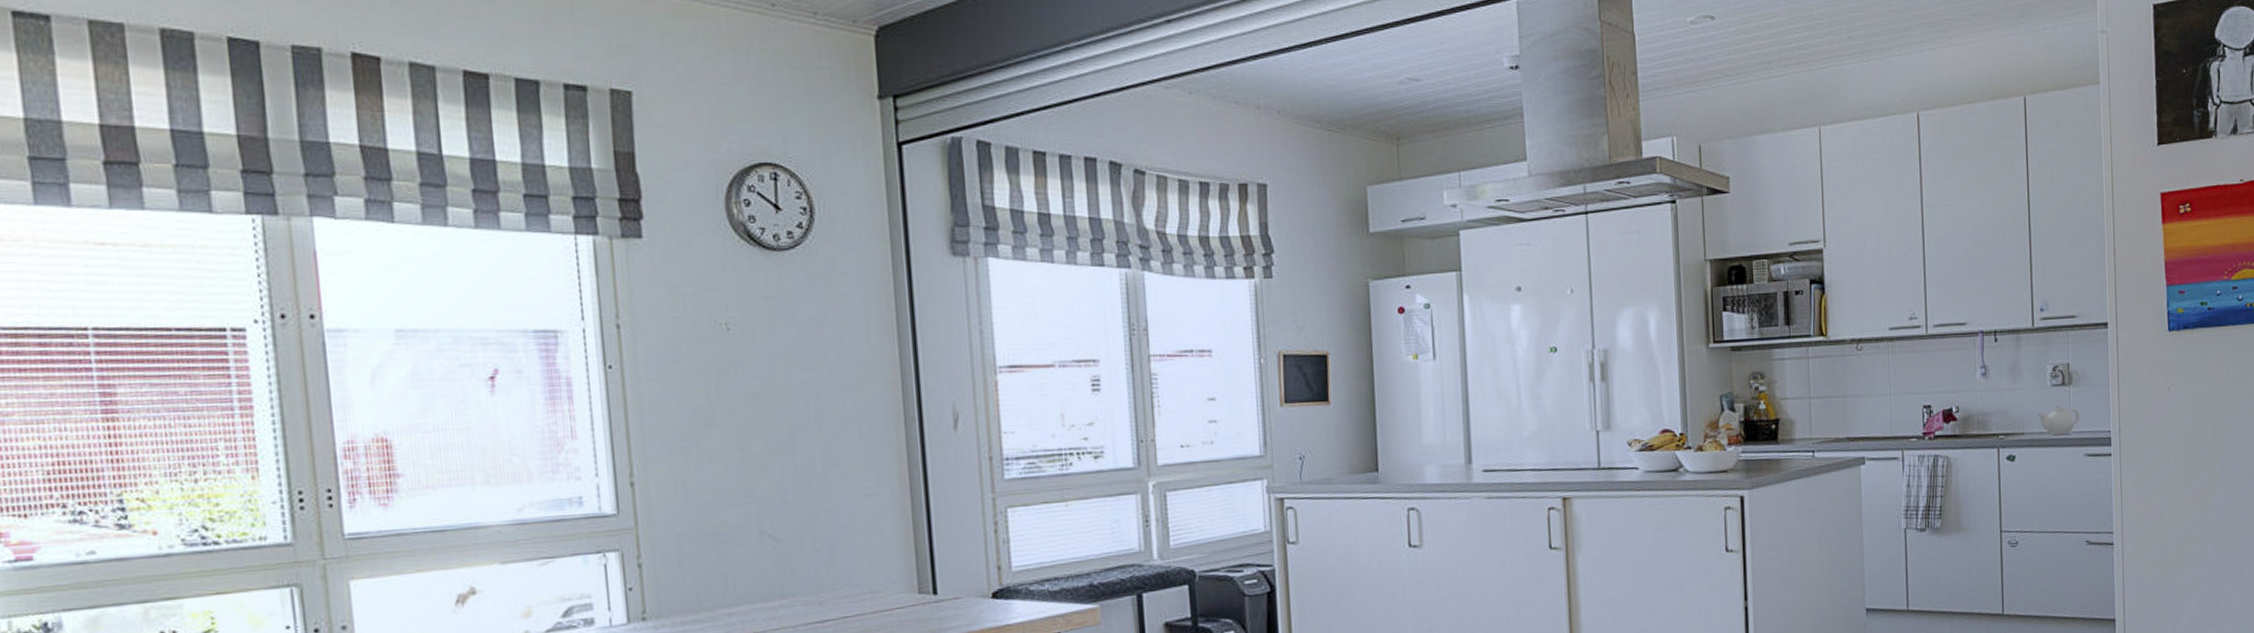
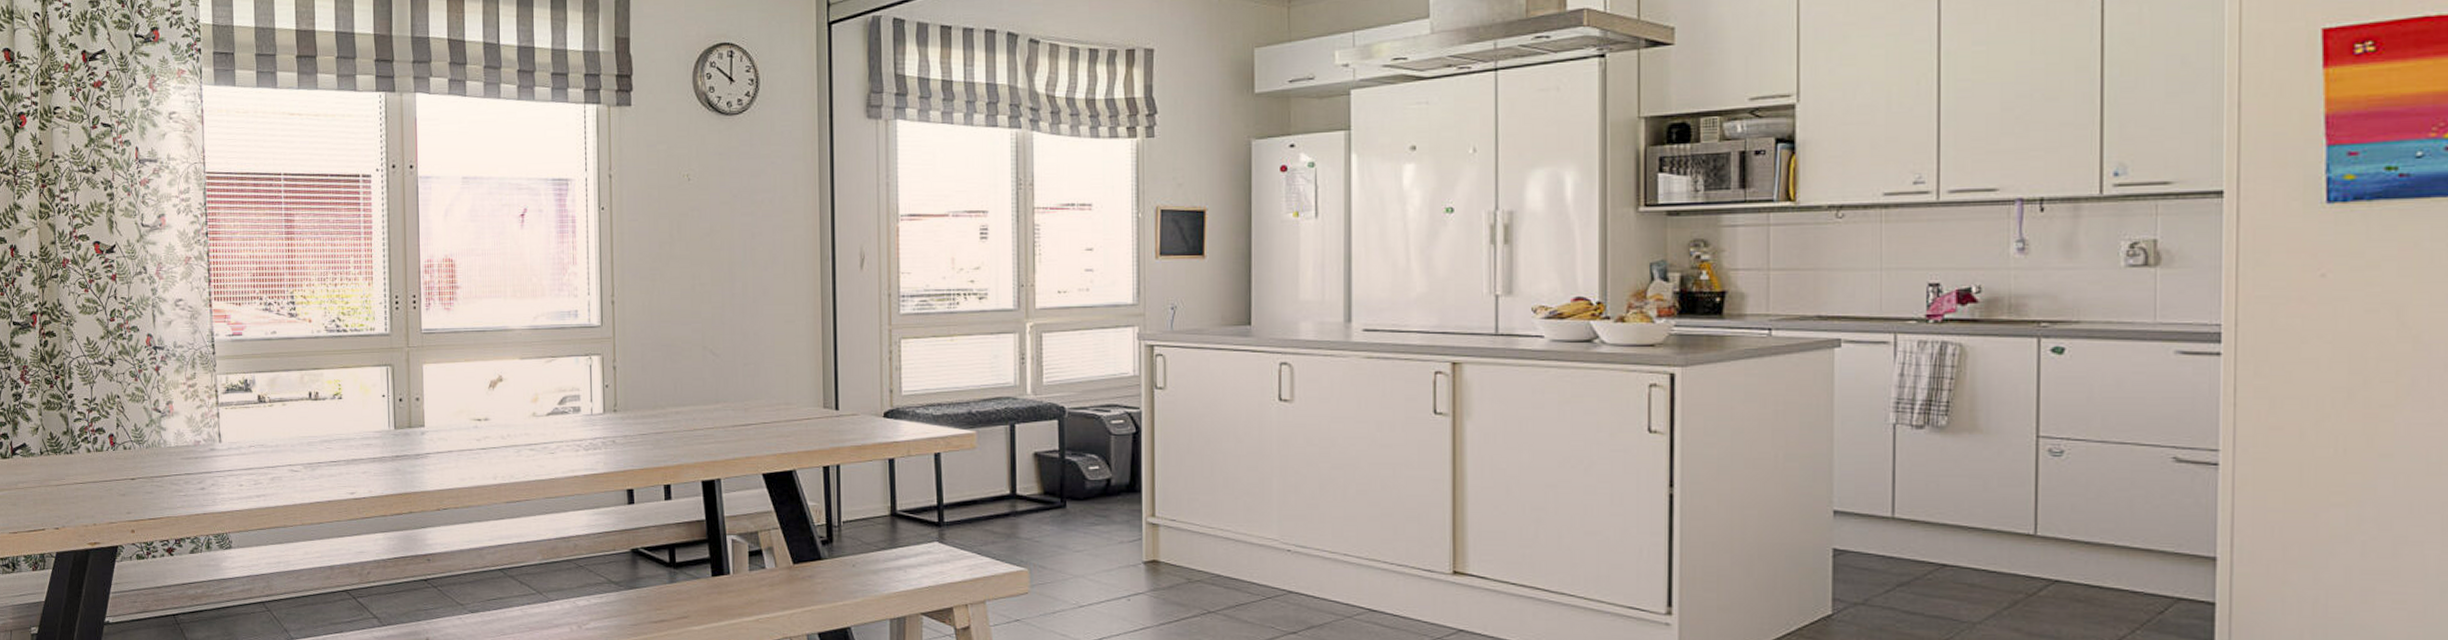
teapot: present [2038,404,2079,436] -> none [2104,288,2170,327]

